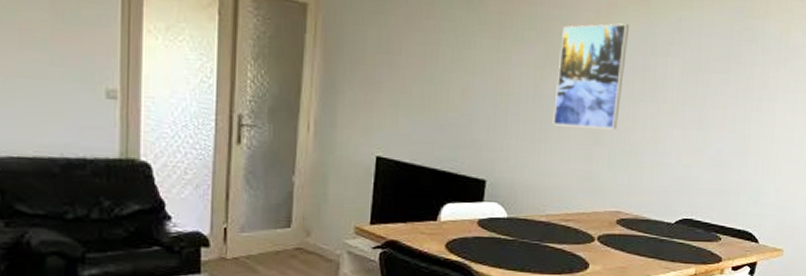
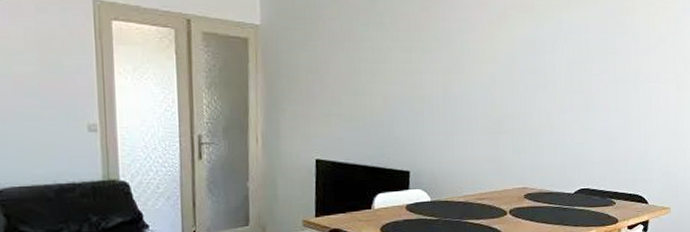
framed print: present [553,23,629,130] -> none [461,30,519,120]

